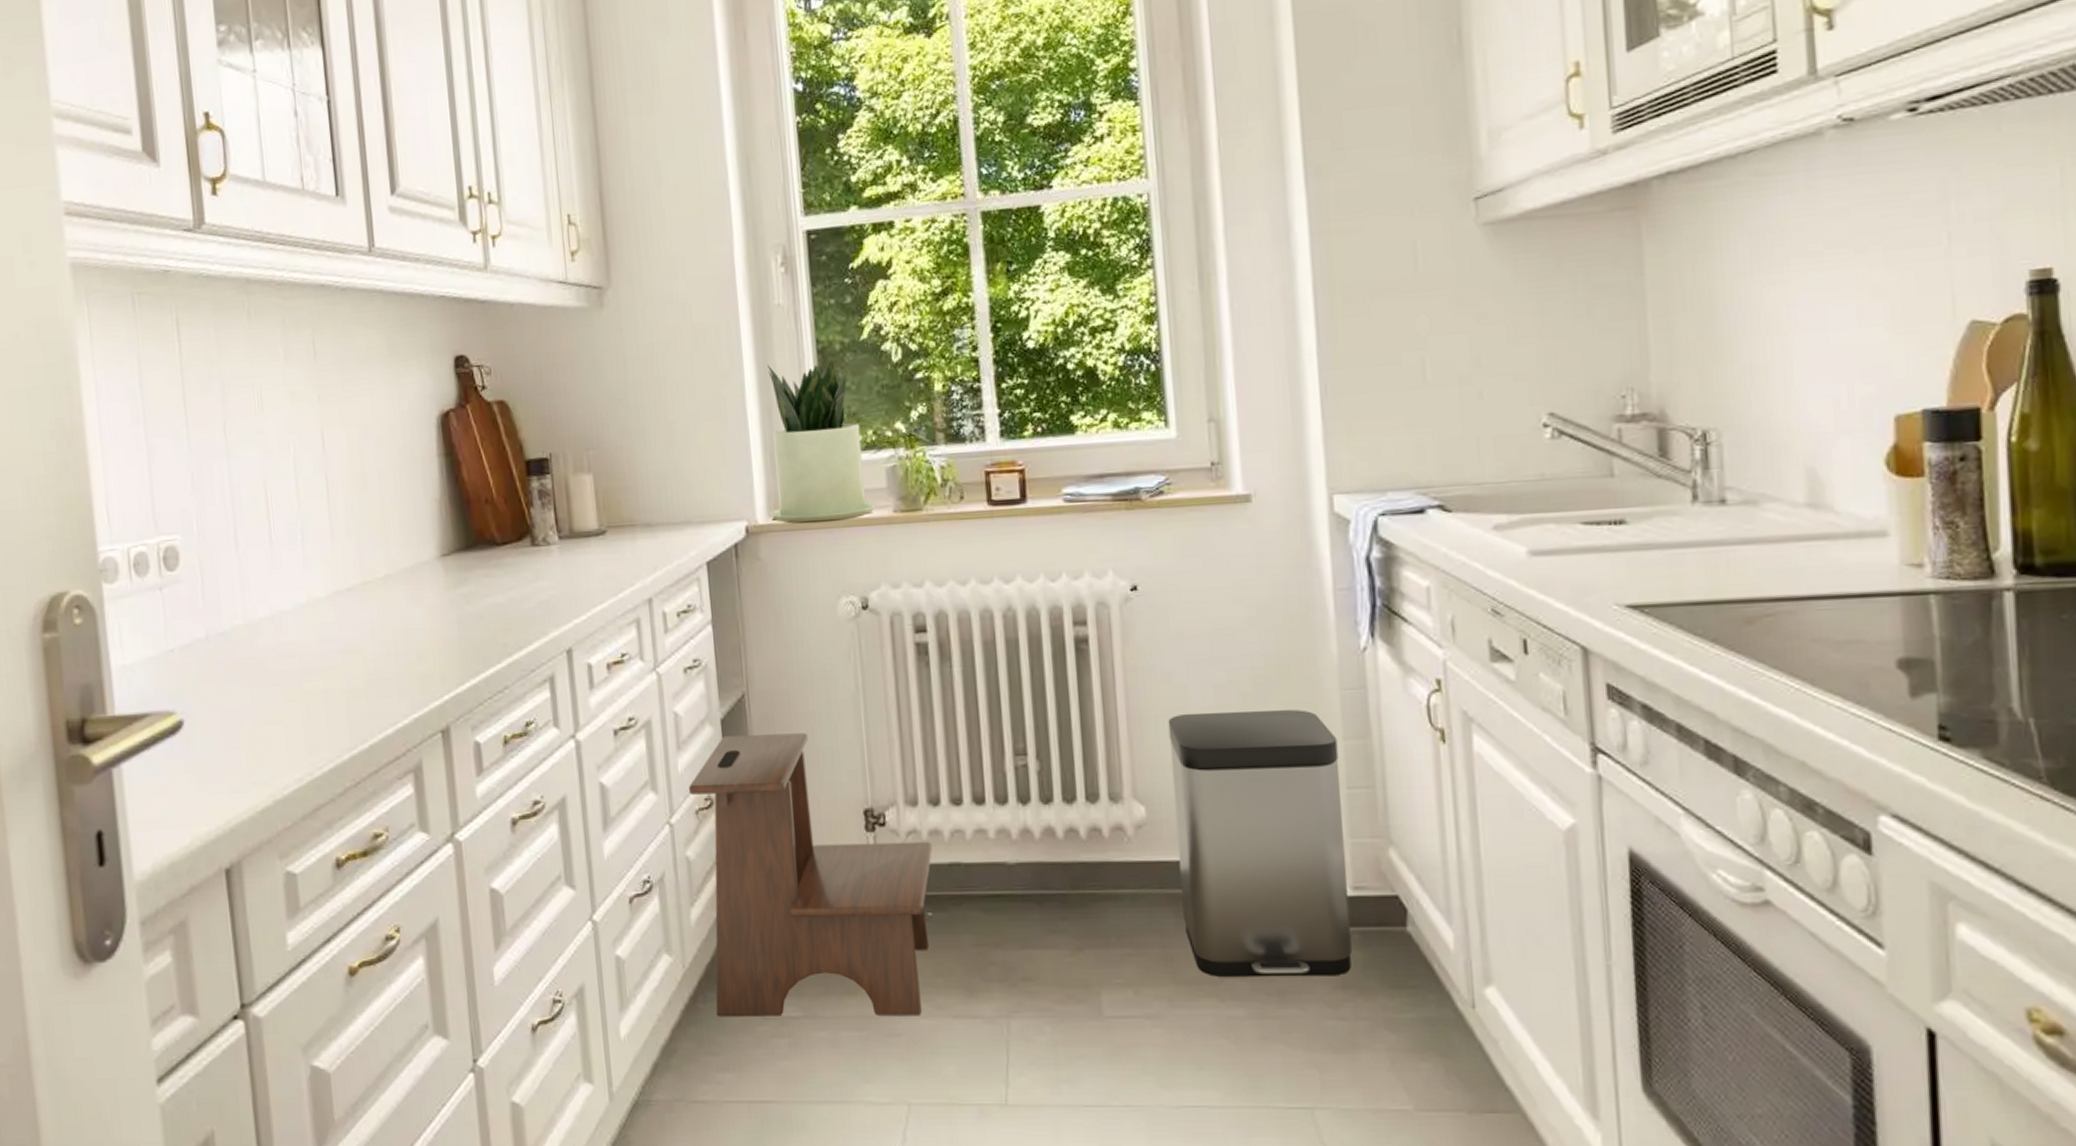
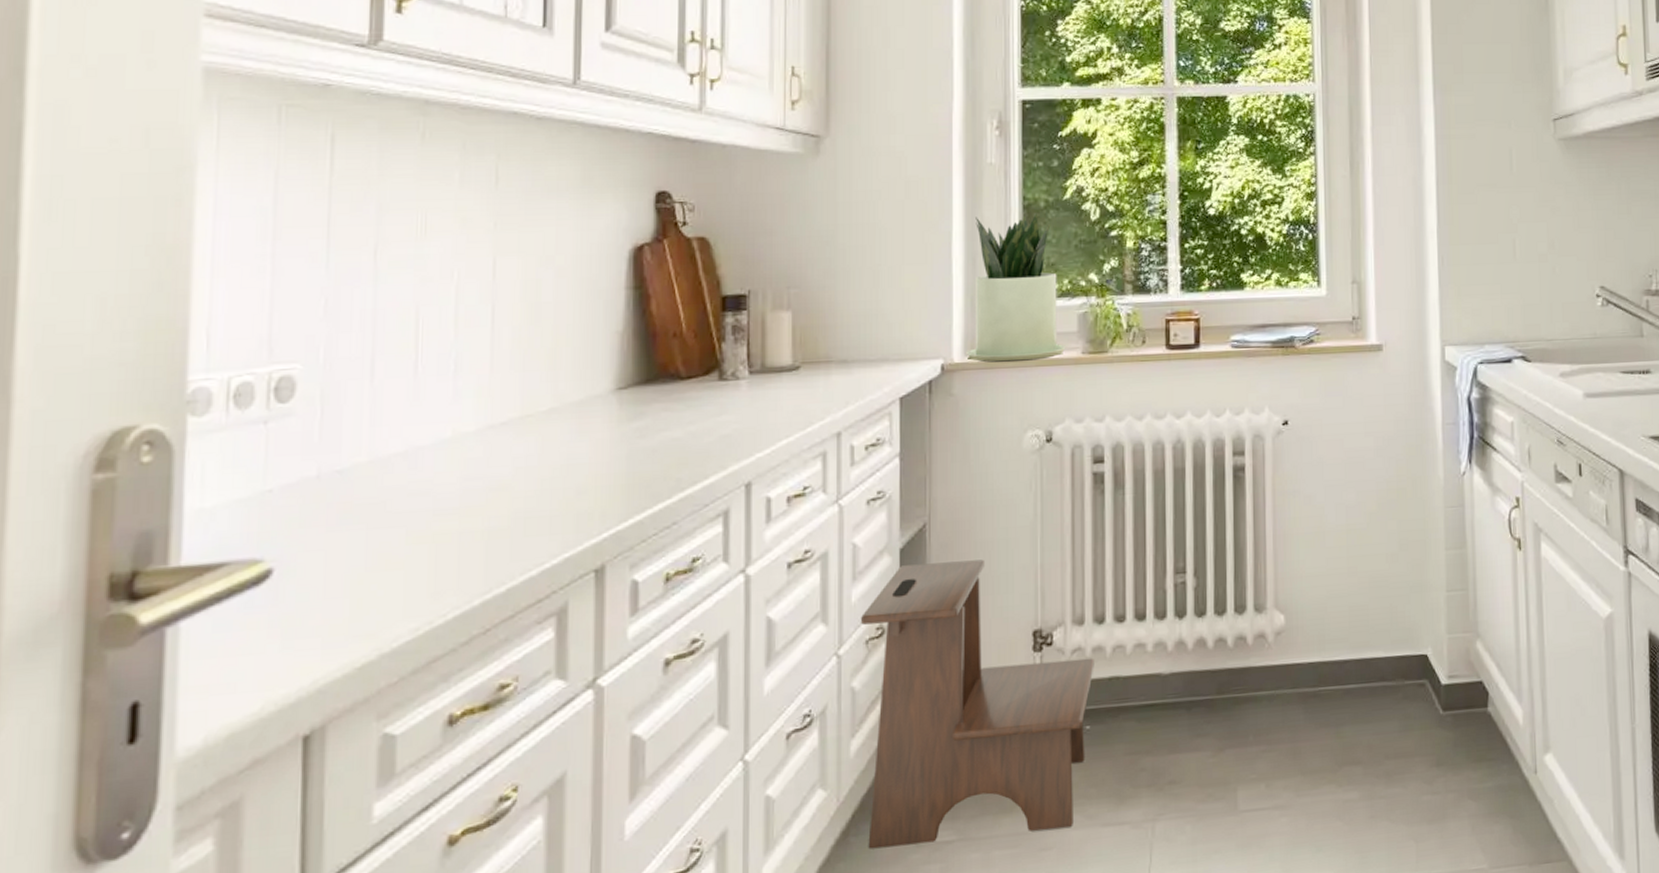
pedal bin: present [1168,709,1352,977] -> none [1307,525,1445,765]

